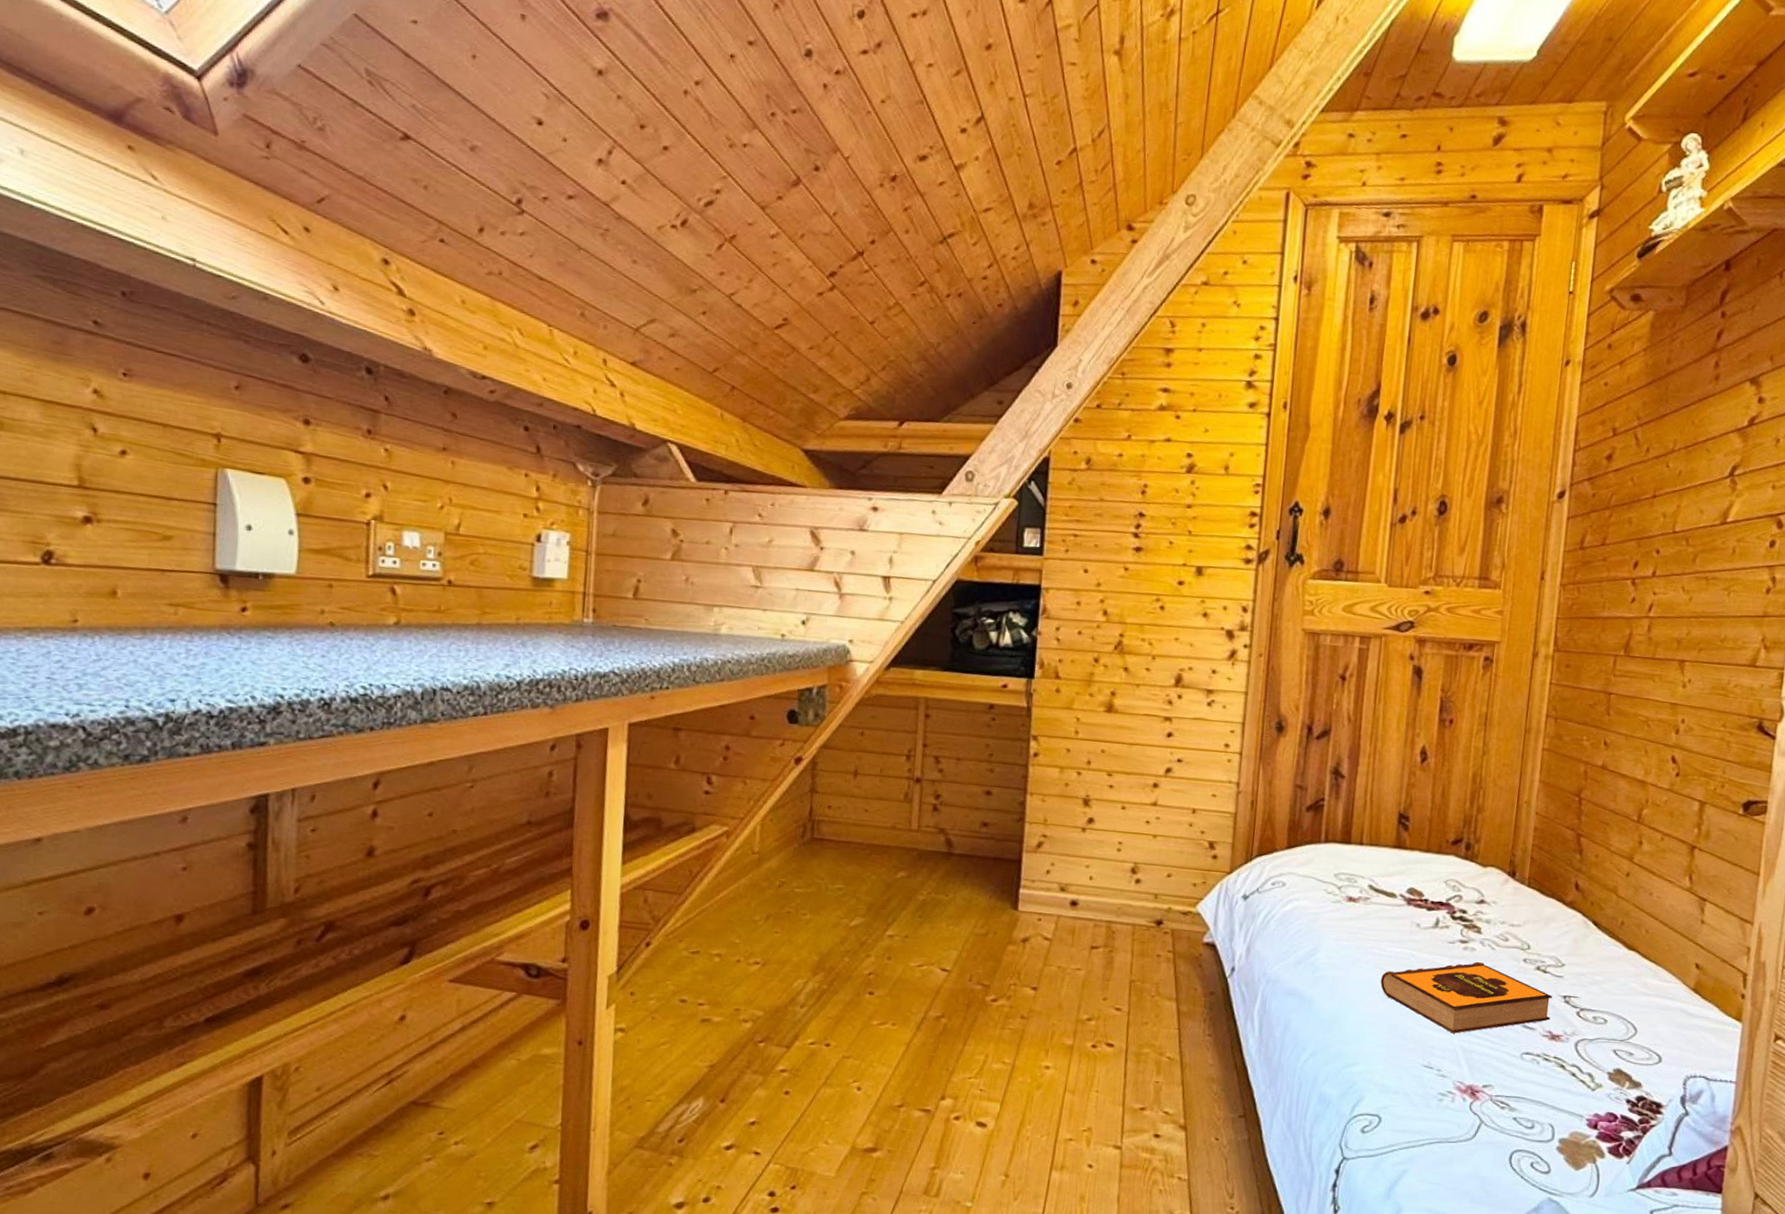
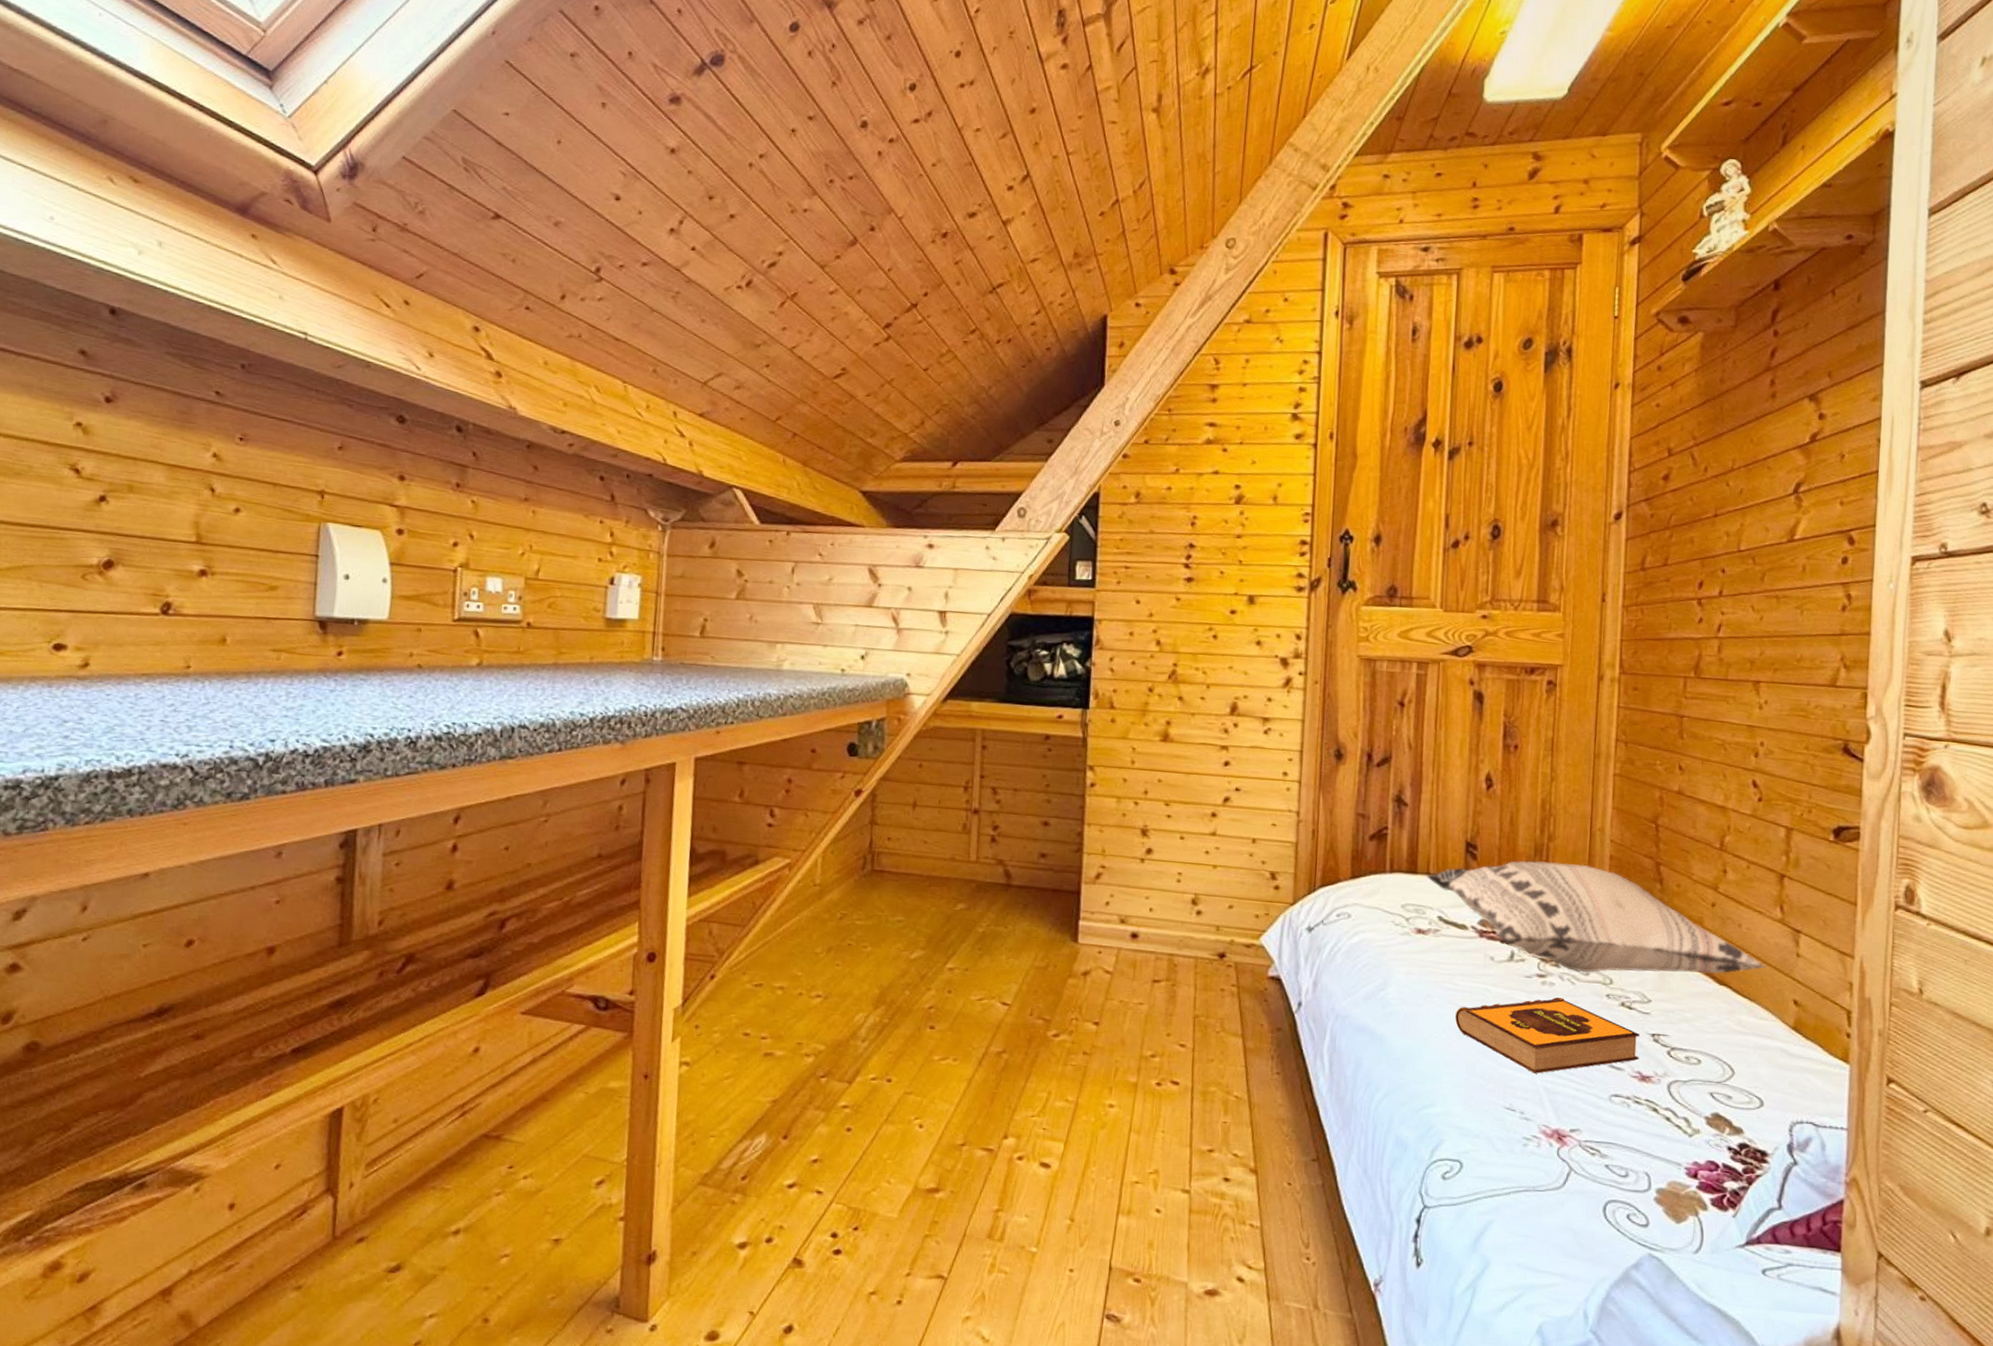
decorative pillow: none [1360,831,1674,940] -> present [1427,860,1767,975]

